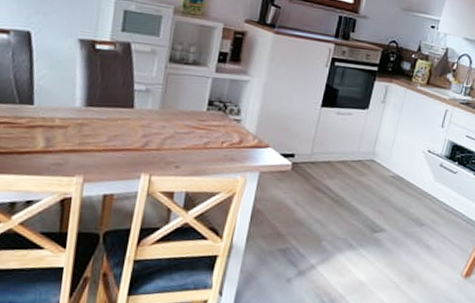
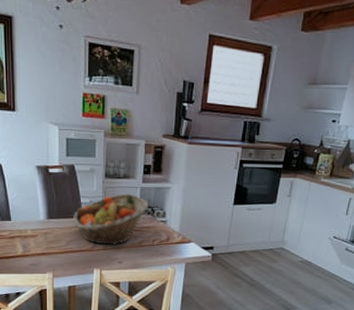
fruit basket: none [120,83,221,145] -> present [73,193,149,245]

